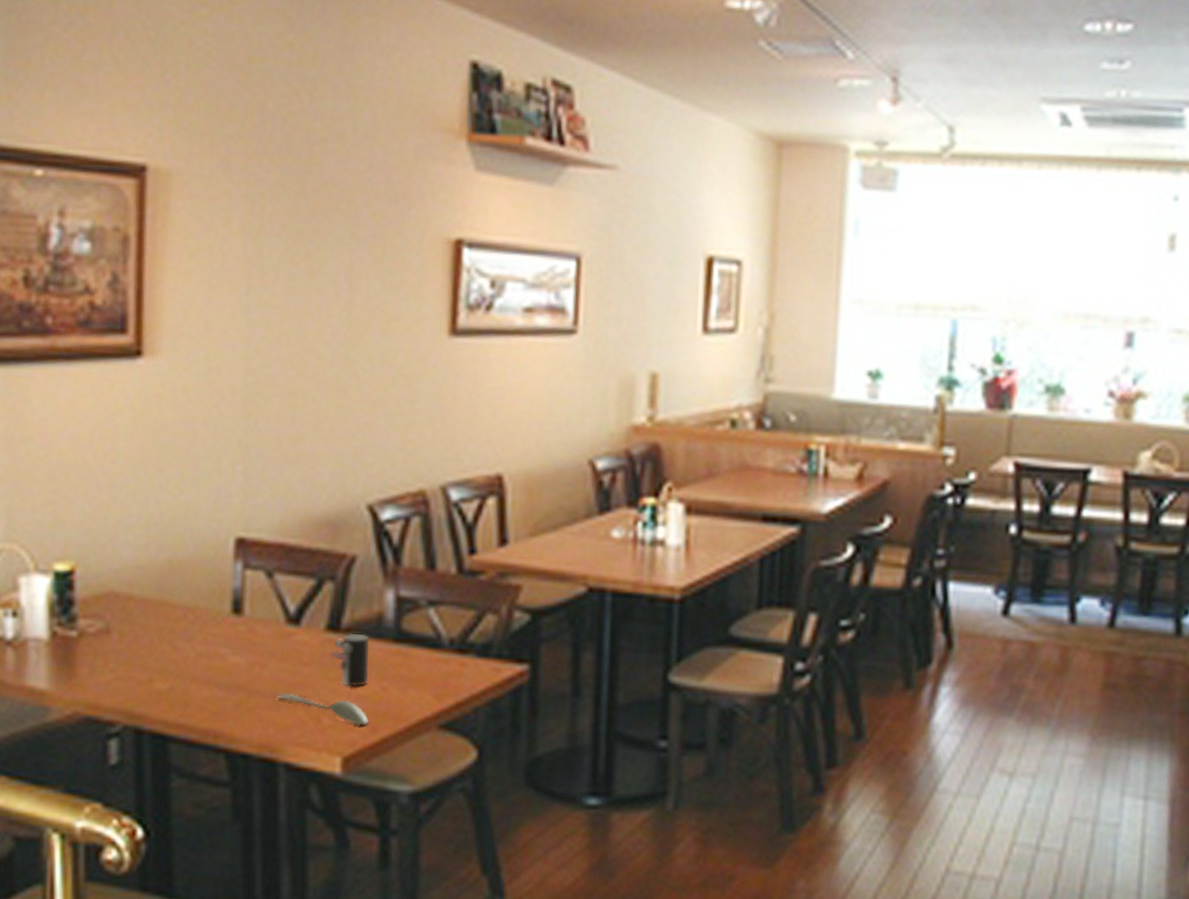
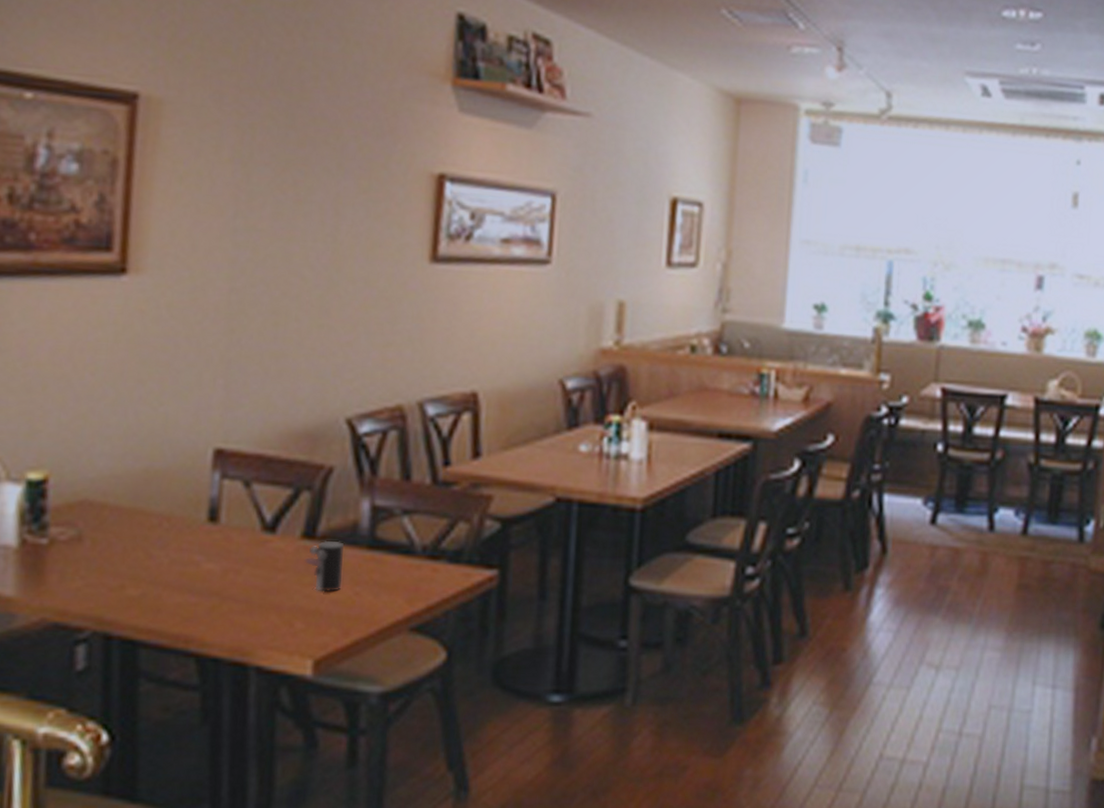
spoon: present [275,692,369,725] -> none [248,598,341,629]

